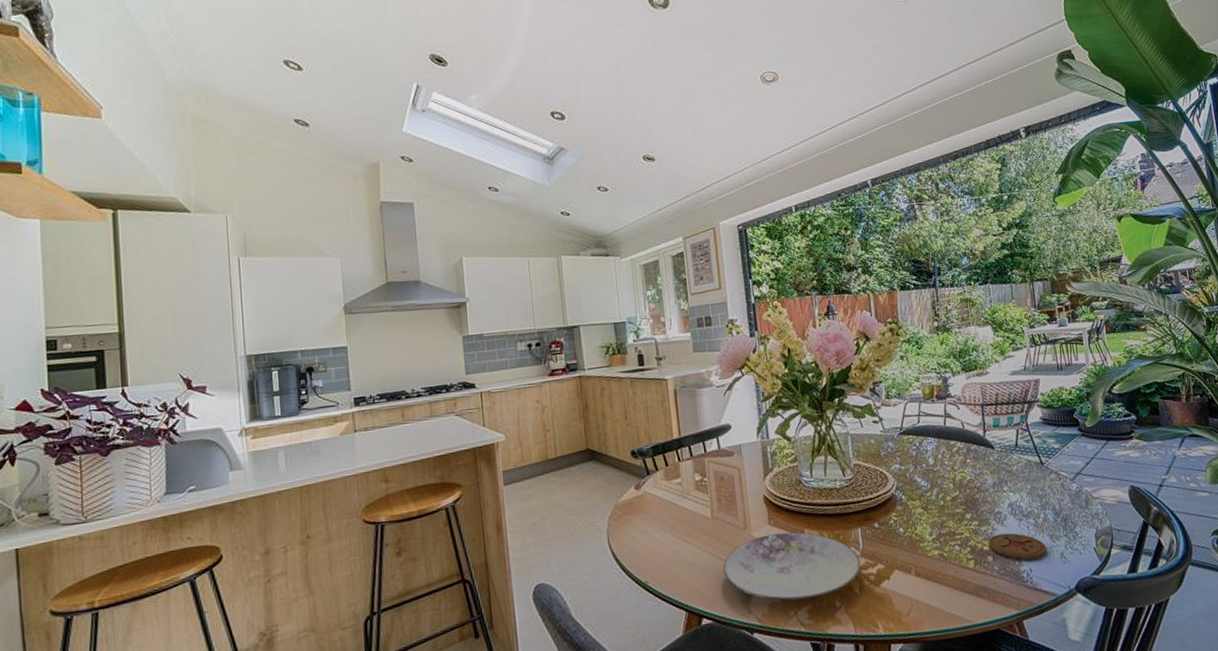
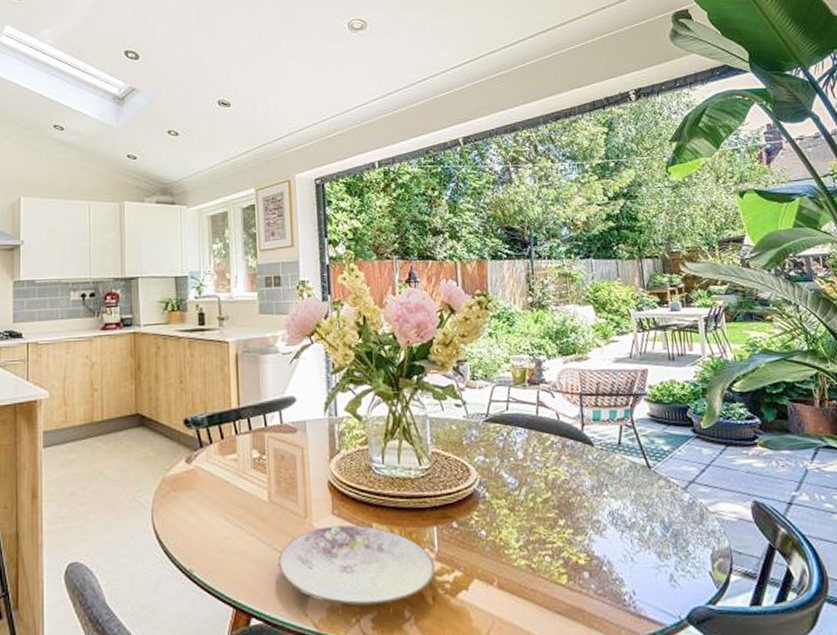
coaster: present [988,533,1048,560] -> none [584,546,654,579]

